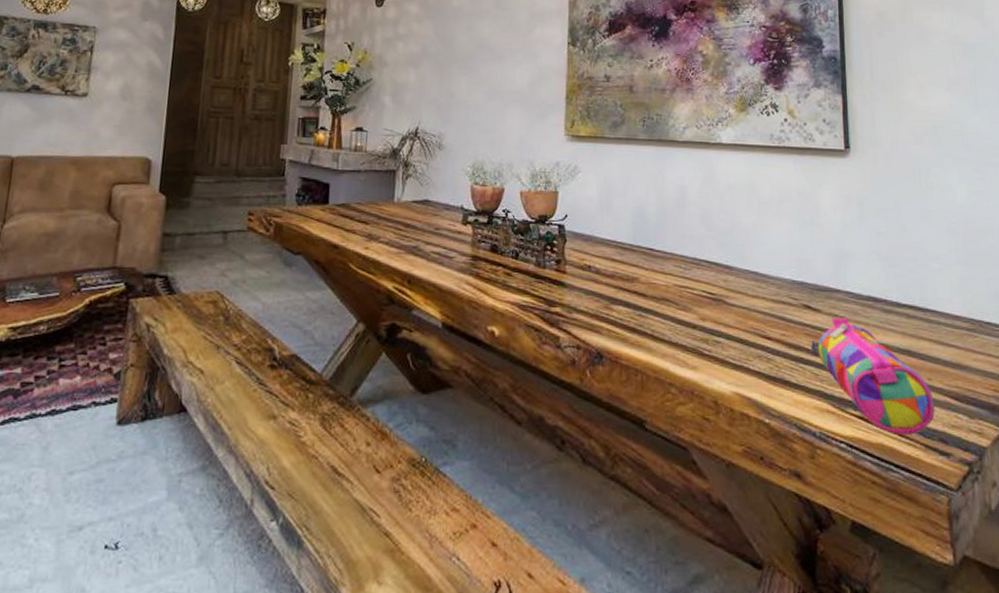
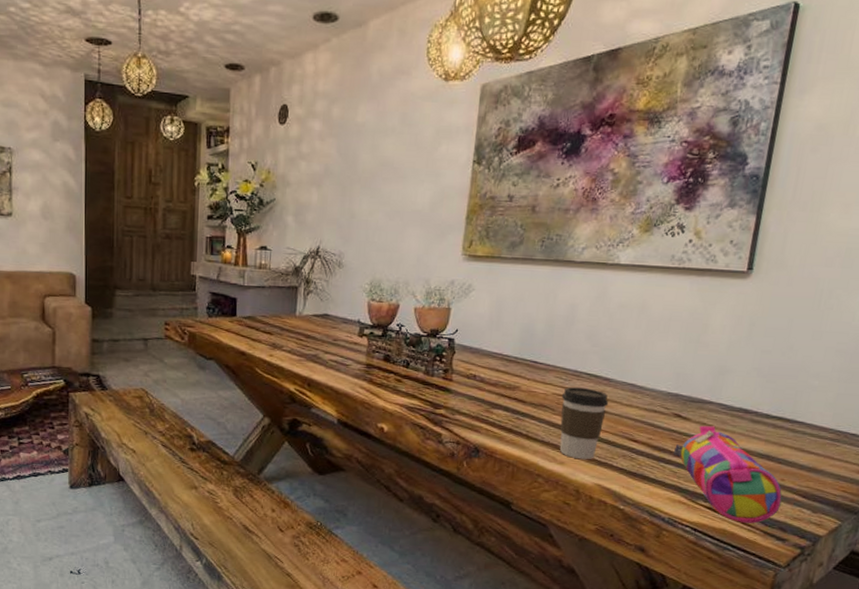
coffee cup: none [683,276,734,363] -> present [559,386,609,460]

